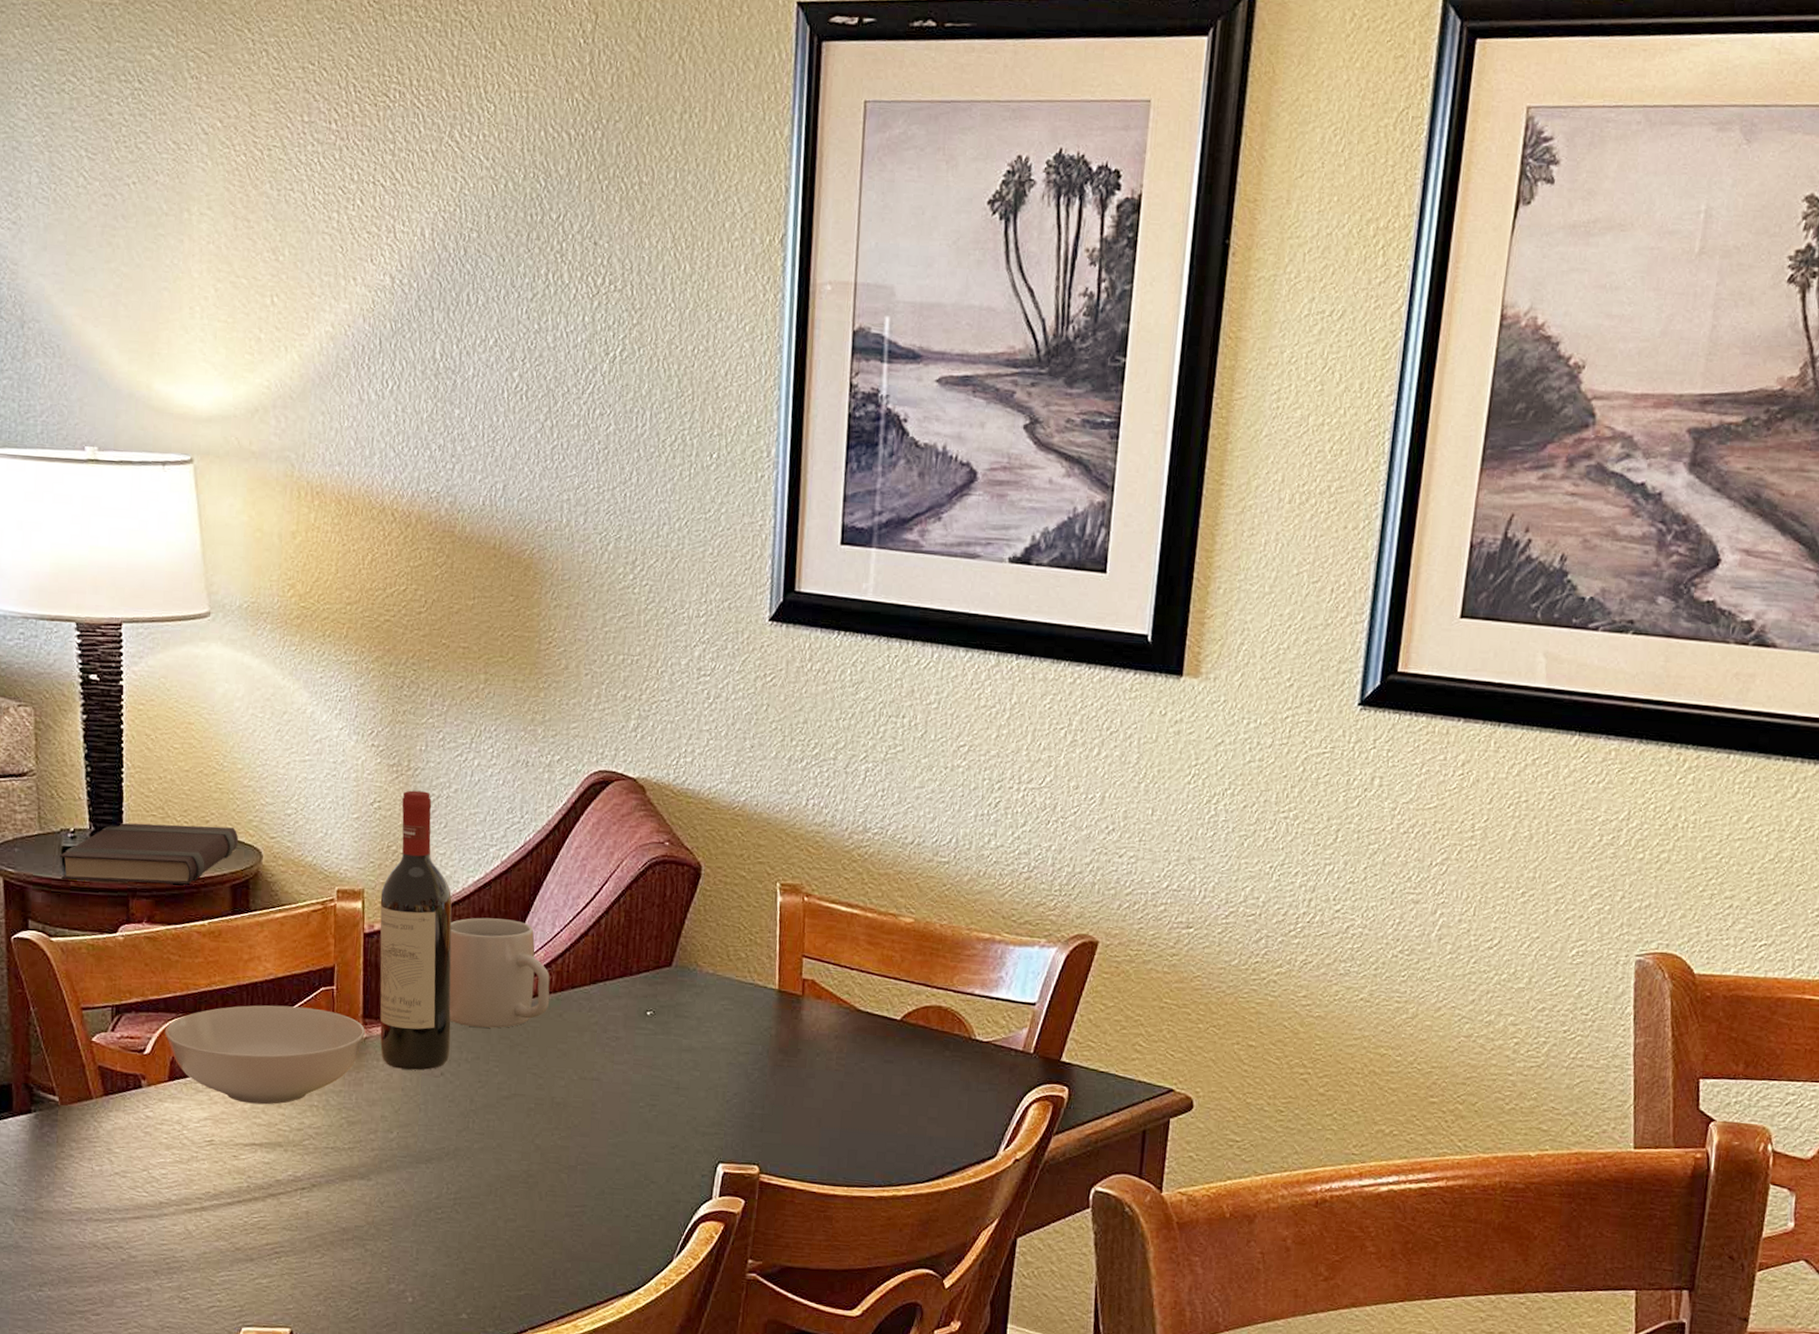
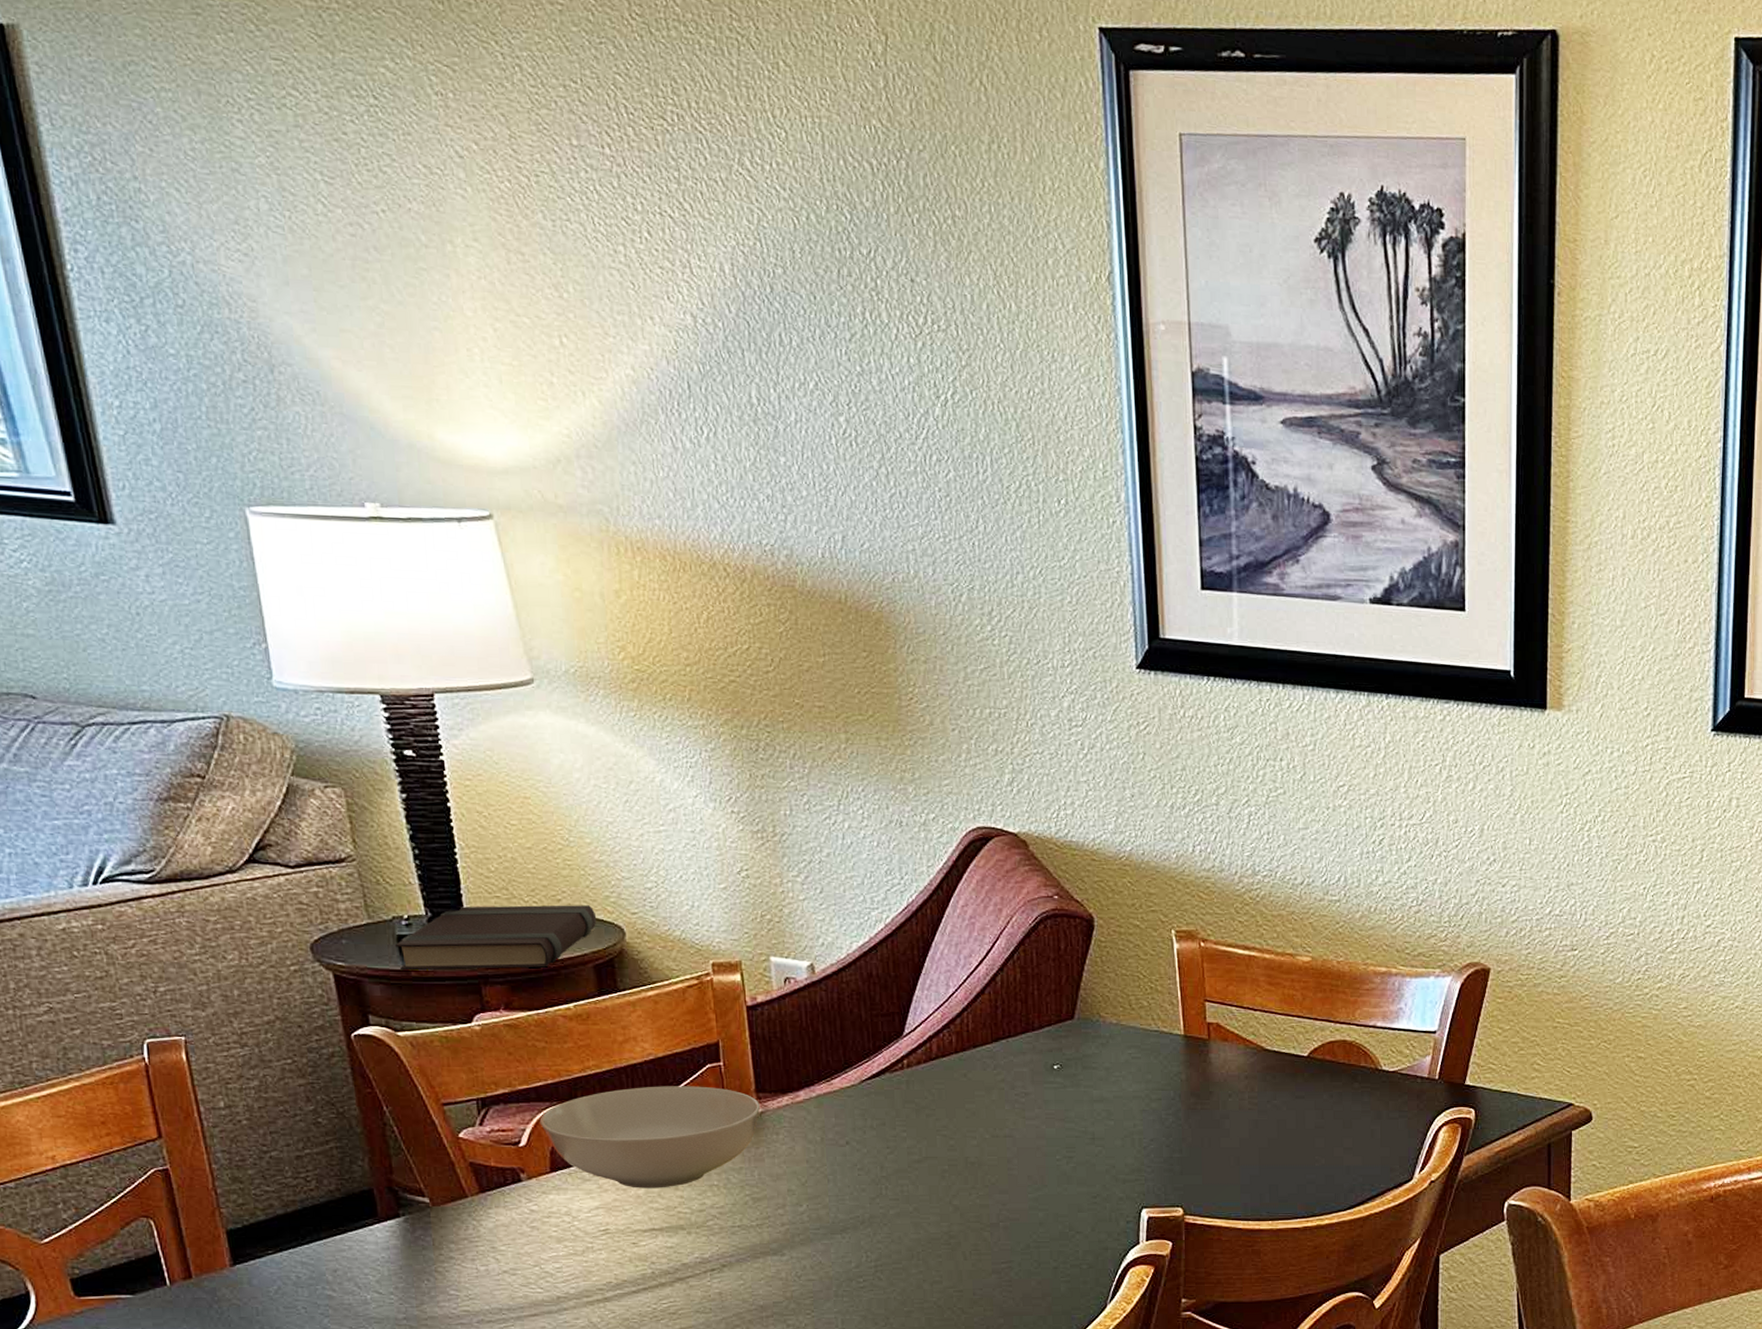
wine bottle: present [380,790,452,1071] -> none [759,857,853,1141]
mug: present [449,917,550,1028] -> none [838,982,952,1093]

